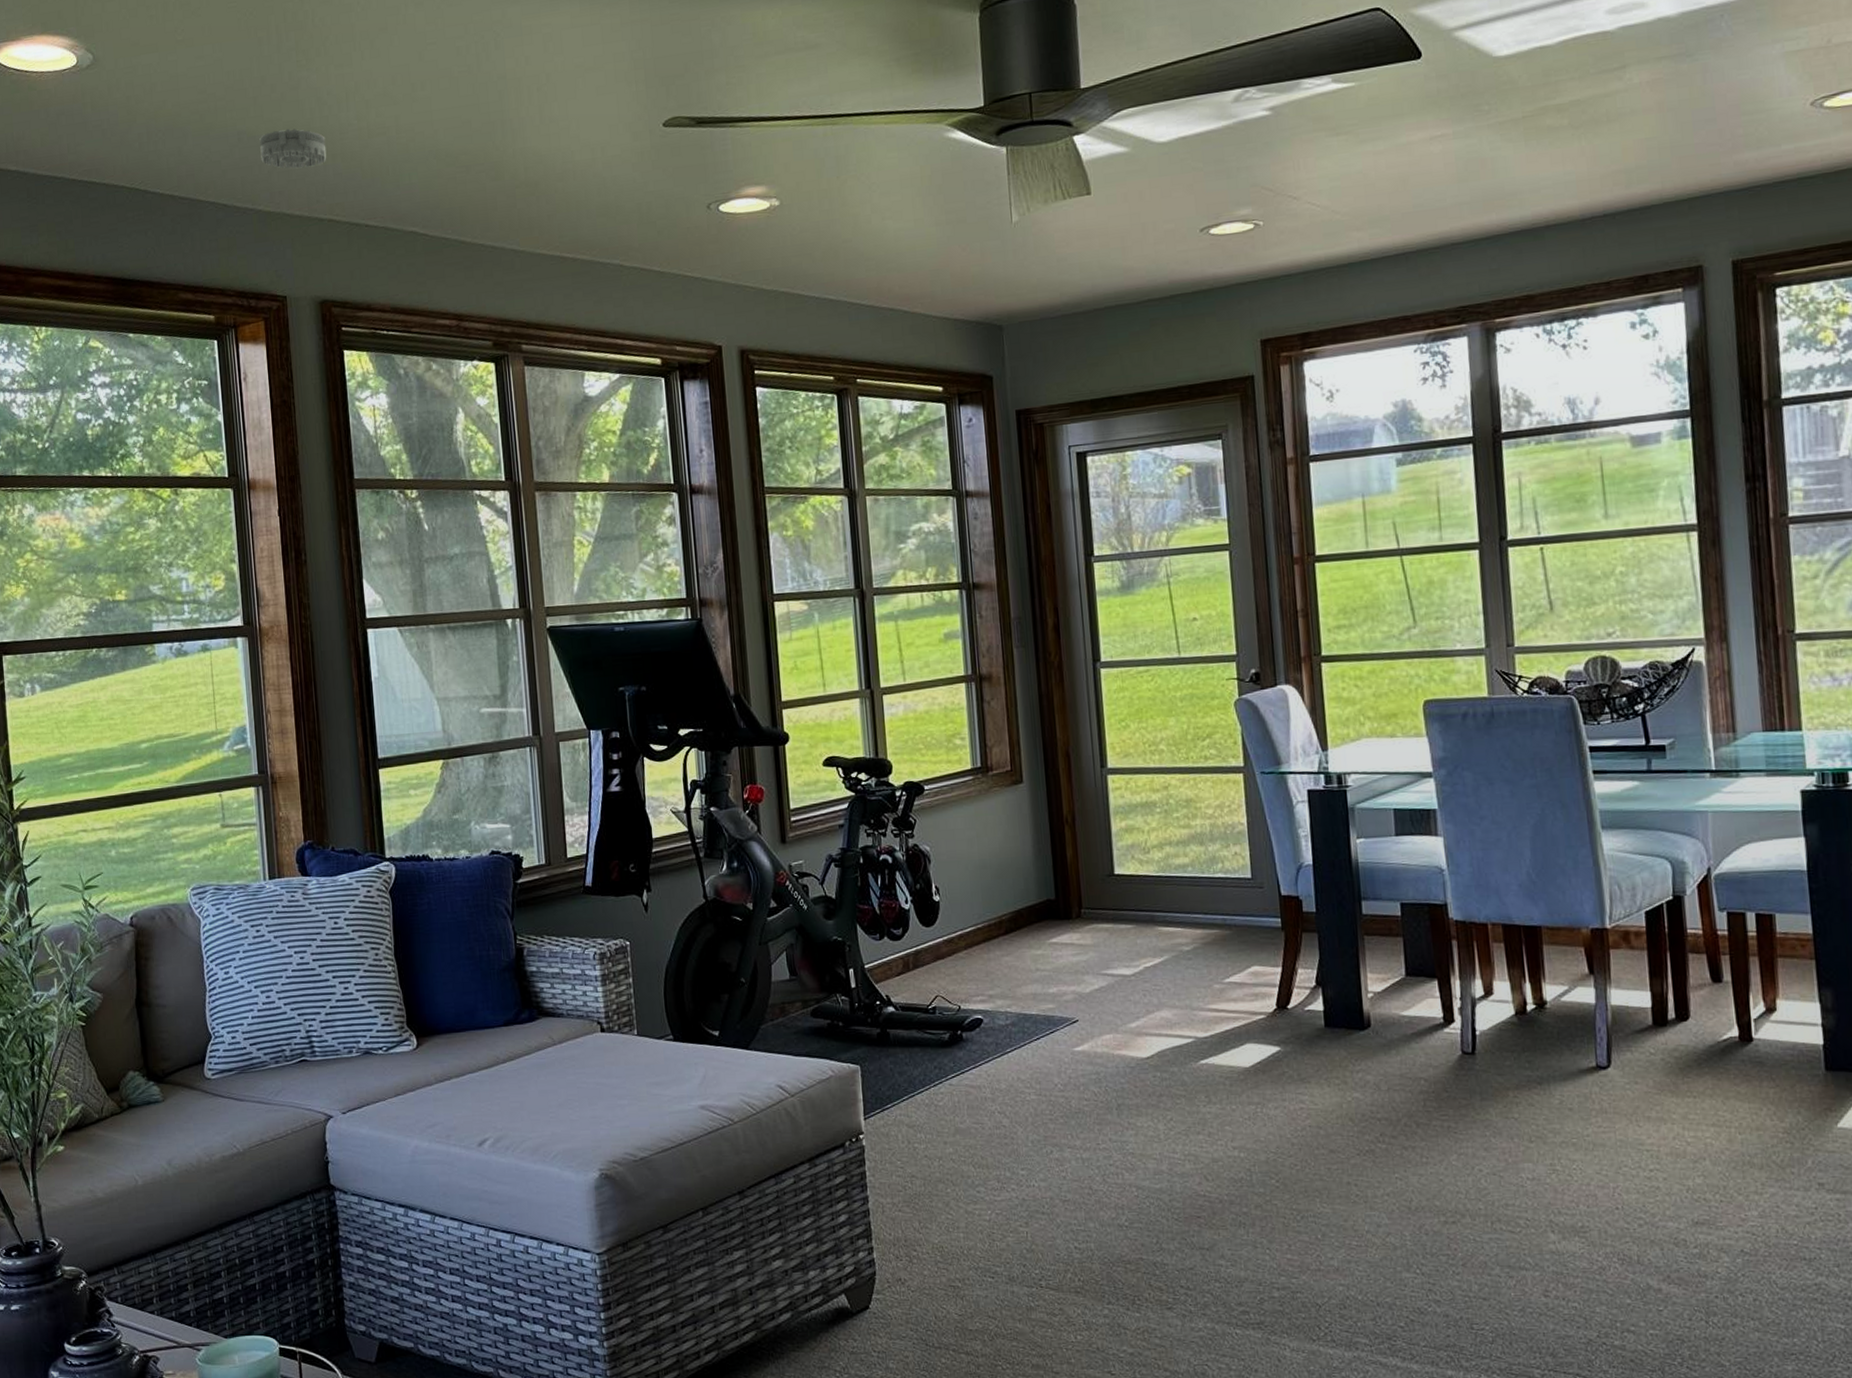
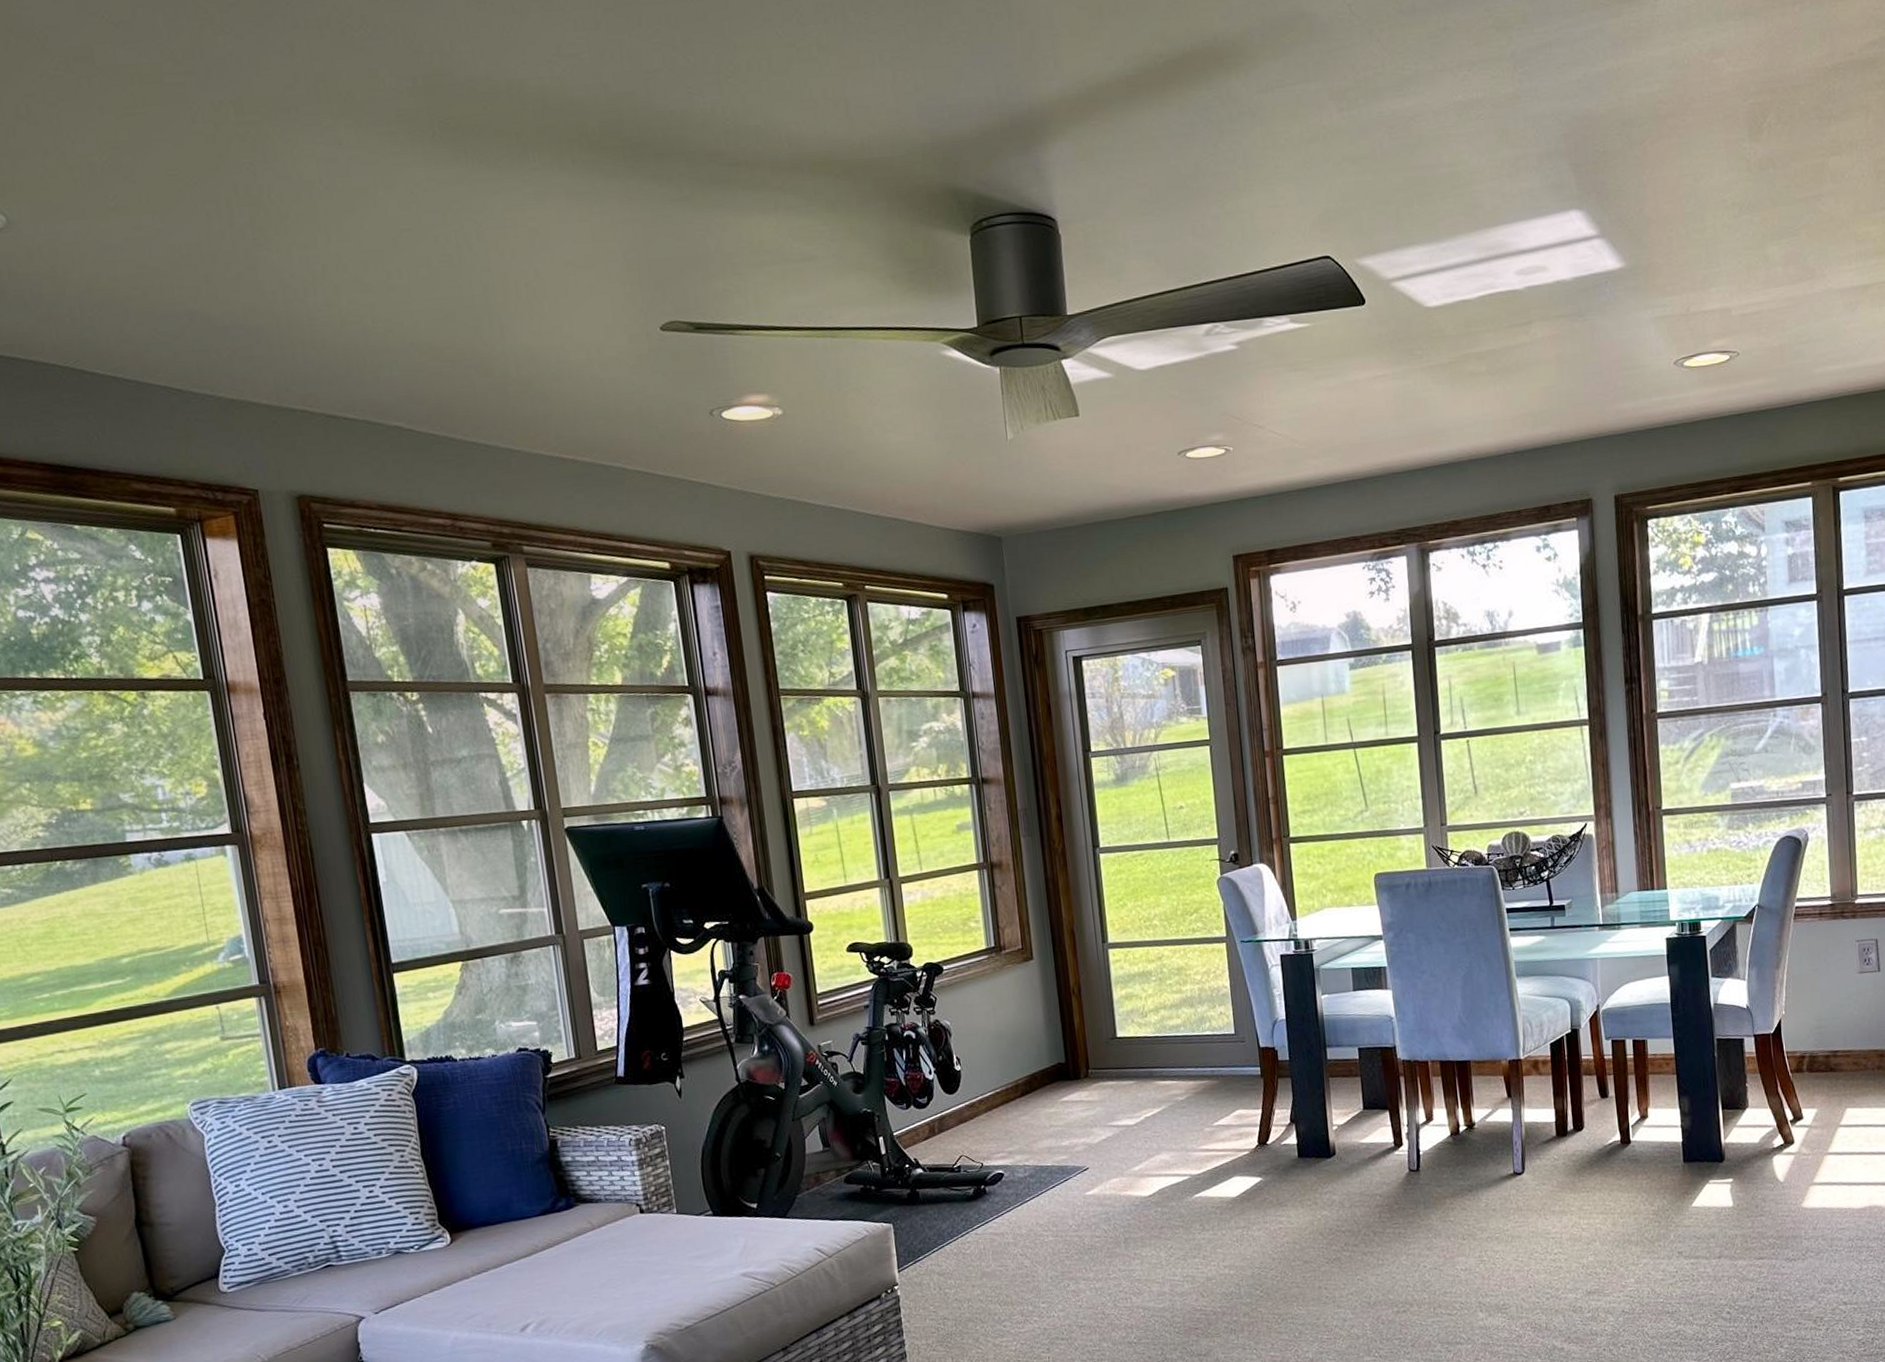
smoke detector: present [259,128,327,169] -> none [215,311,295,355]

